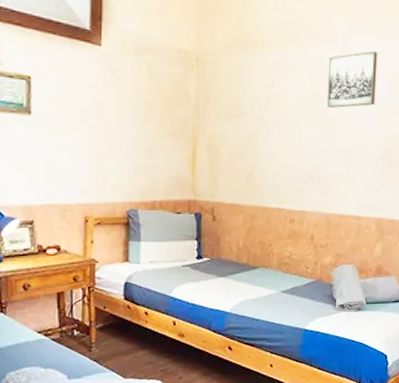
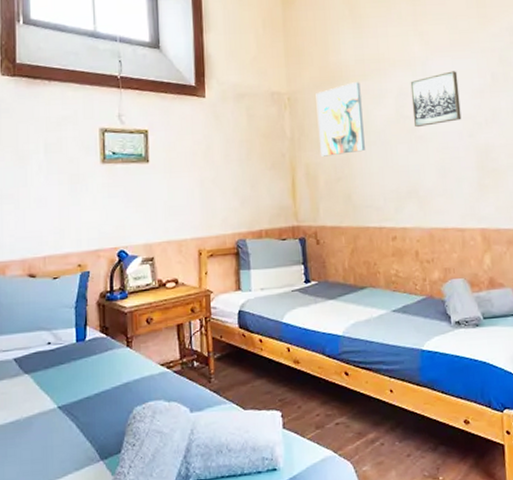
wall art: none [225,50,276,129] -> present [316,82,365,157]

